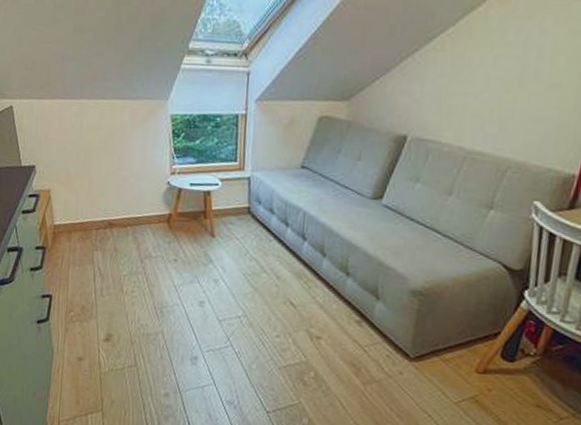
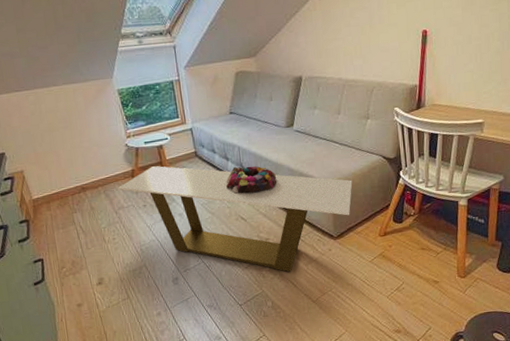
coffee table: none [150,215,451,388] -> present [118,166,353,272]
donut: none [279,236,347,275] -> present [226,166,277,194]

